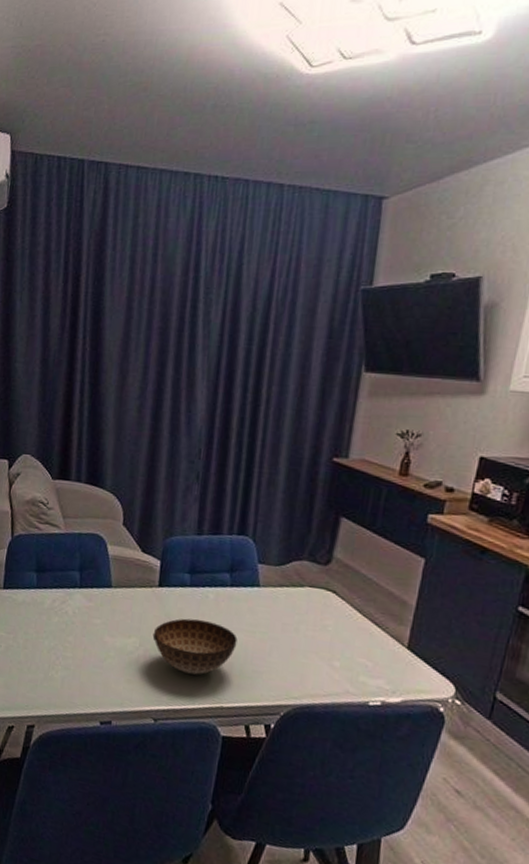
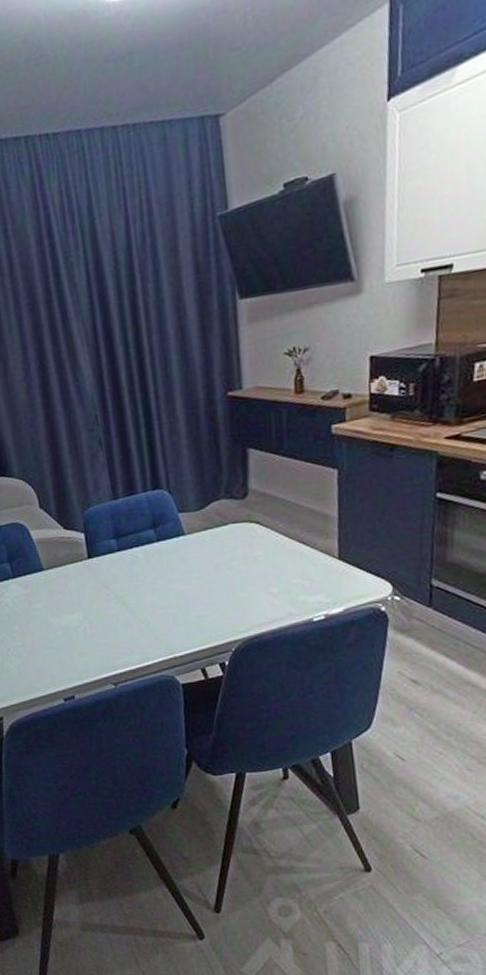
bowl: present [152,618,238,675] -> none [93,579,176,634]

